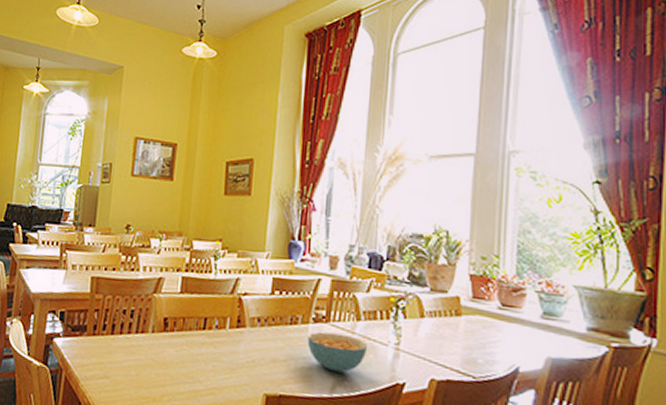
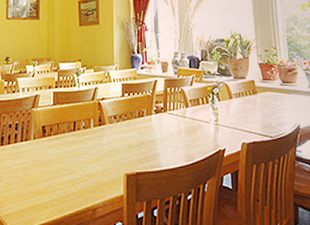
cereal bowl: present [307,331,368,373] -> none [152,119,196,149]

